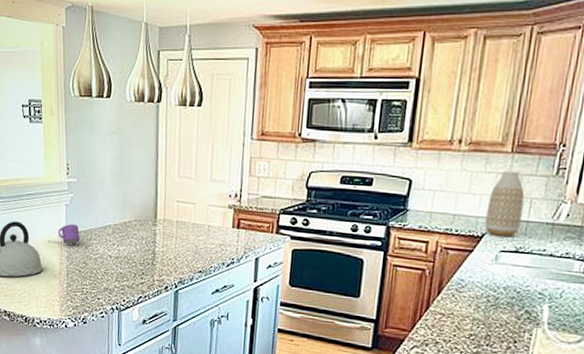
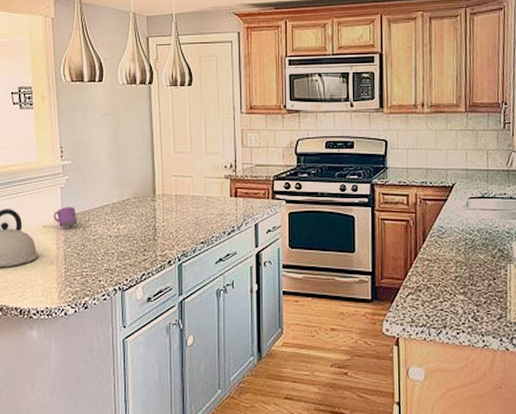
vase: present [484,171,525,236] -> none [453,128,483,184]

